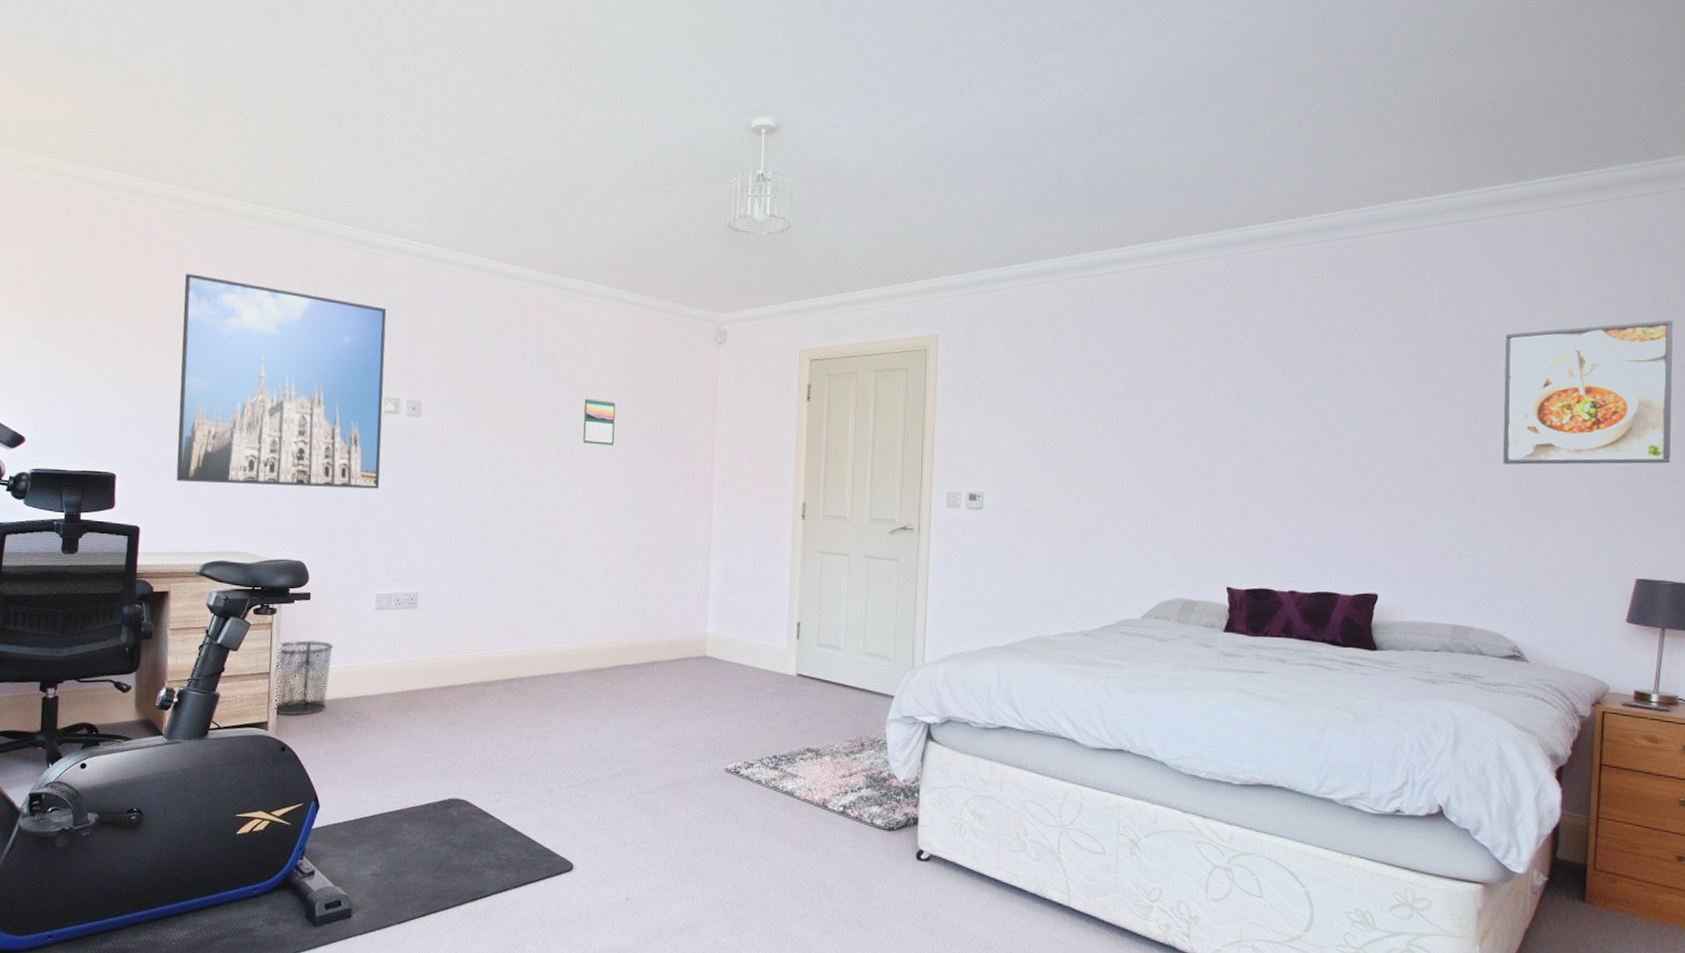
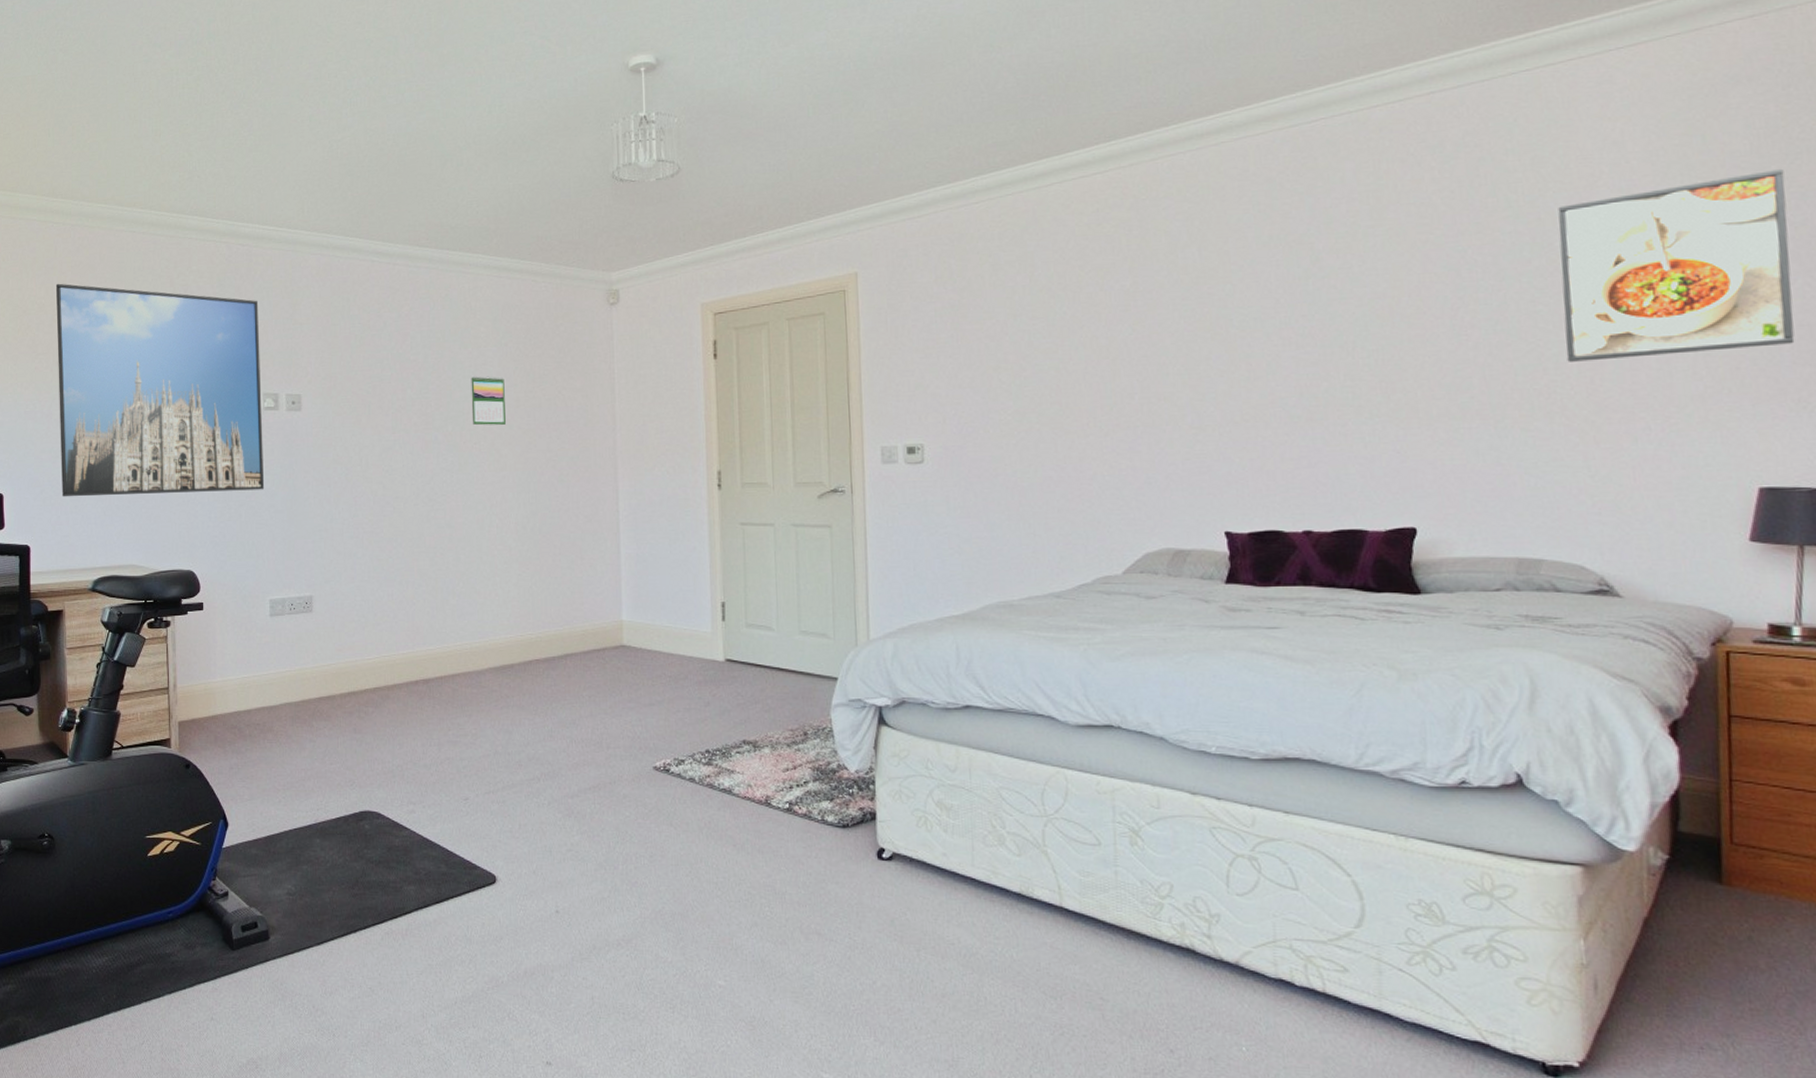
waste bin: present [275,640,334,717] -> none [175,652,231,732]

